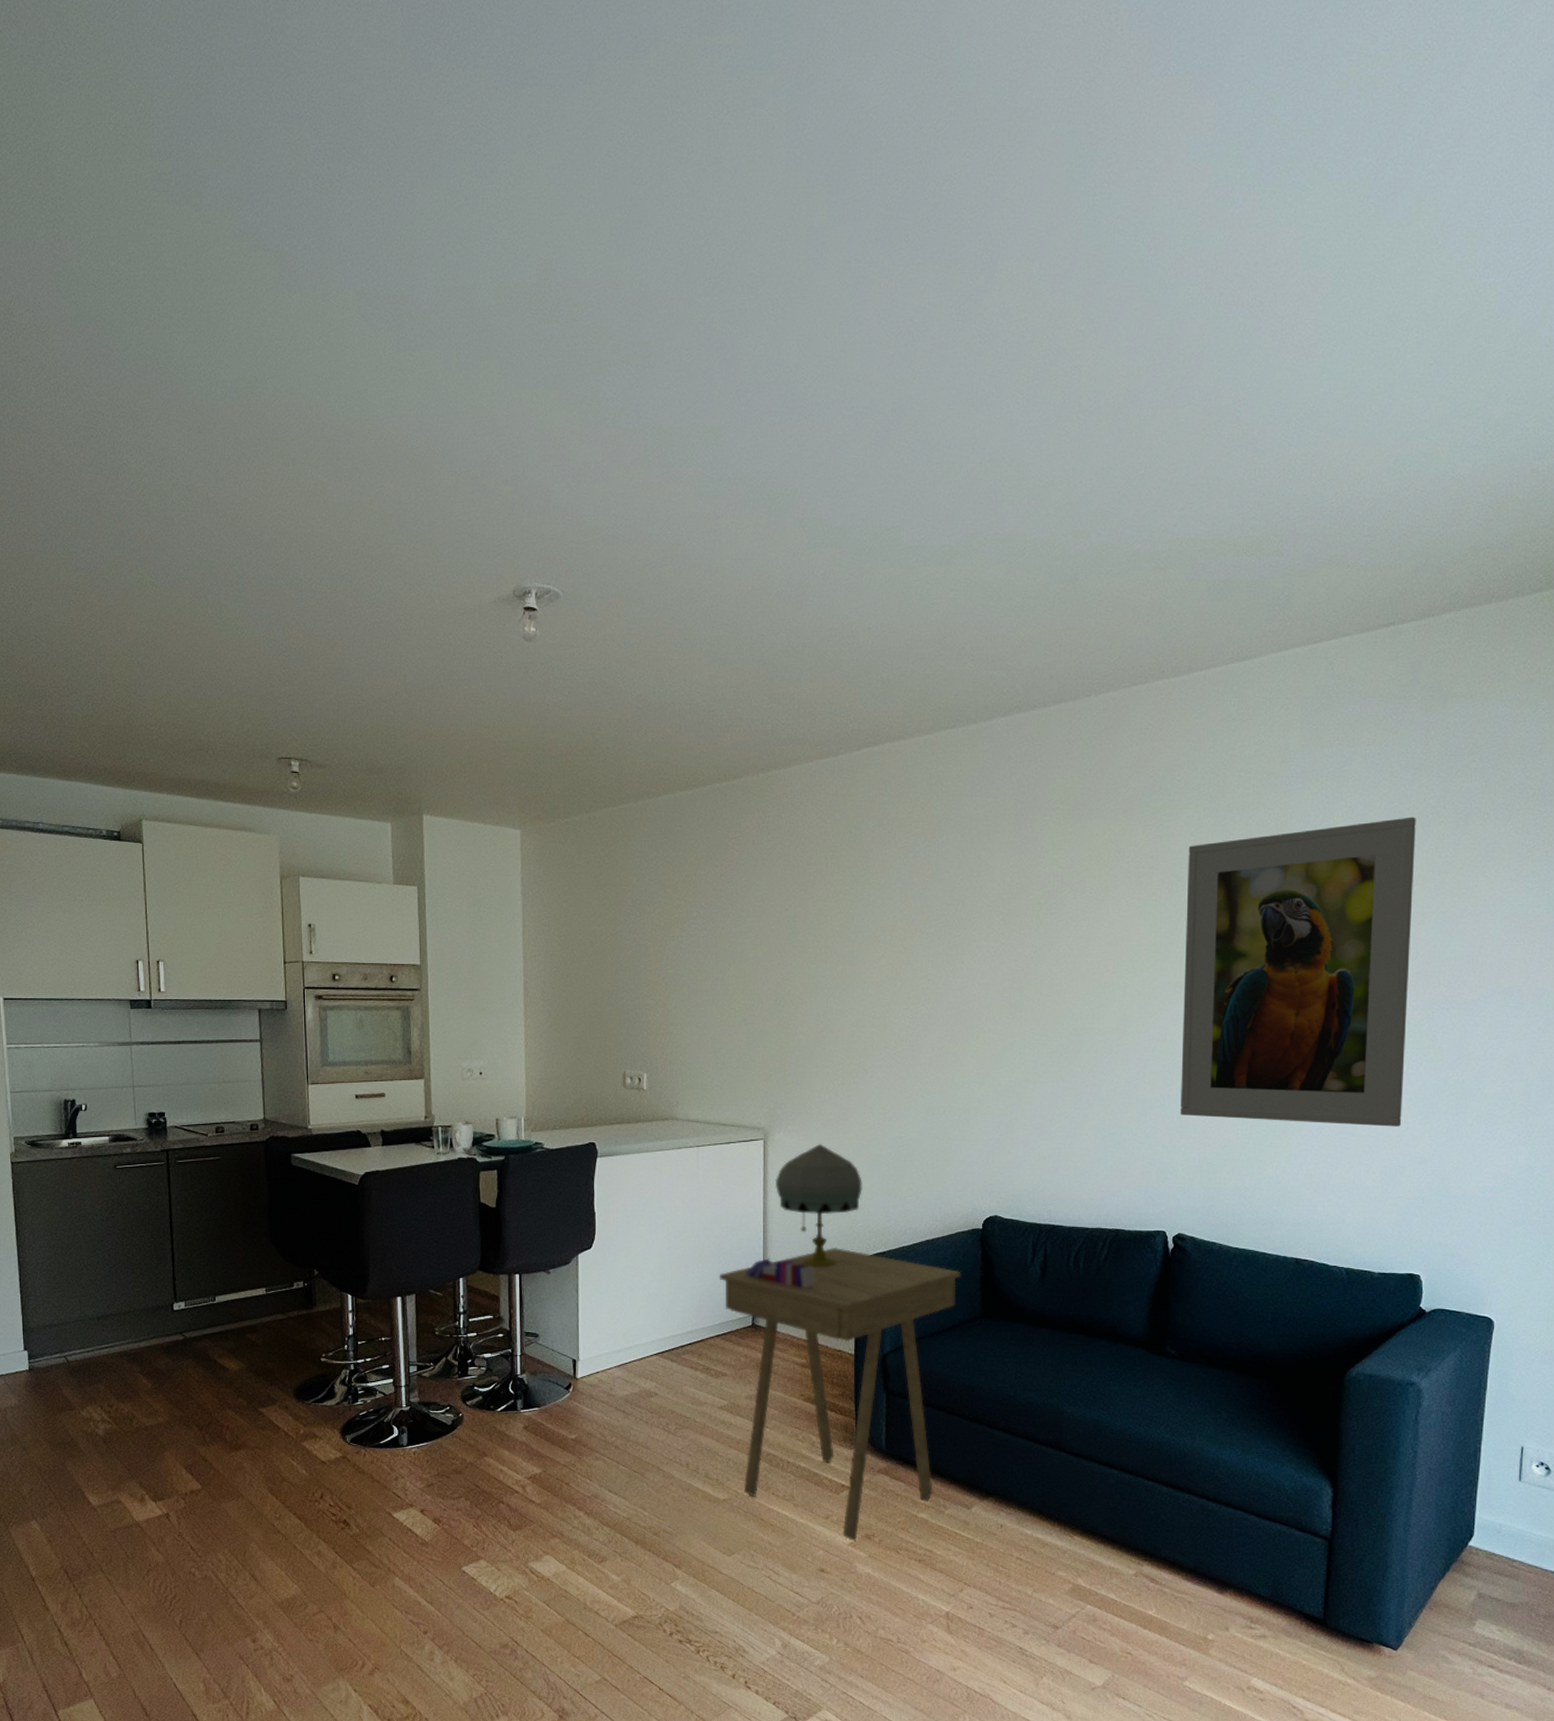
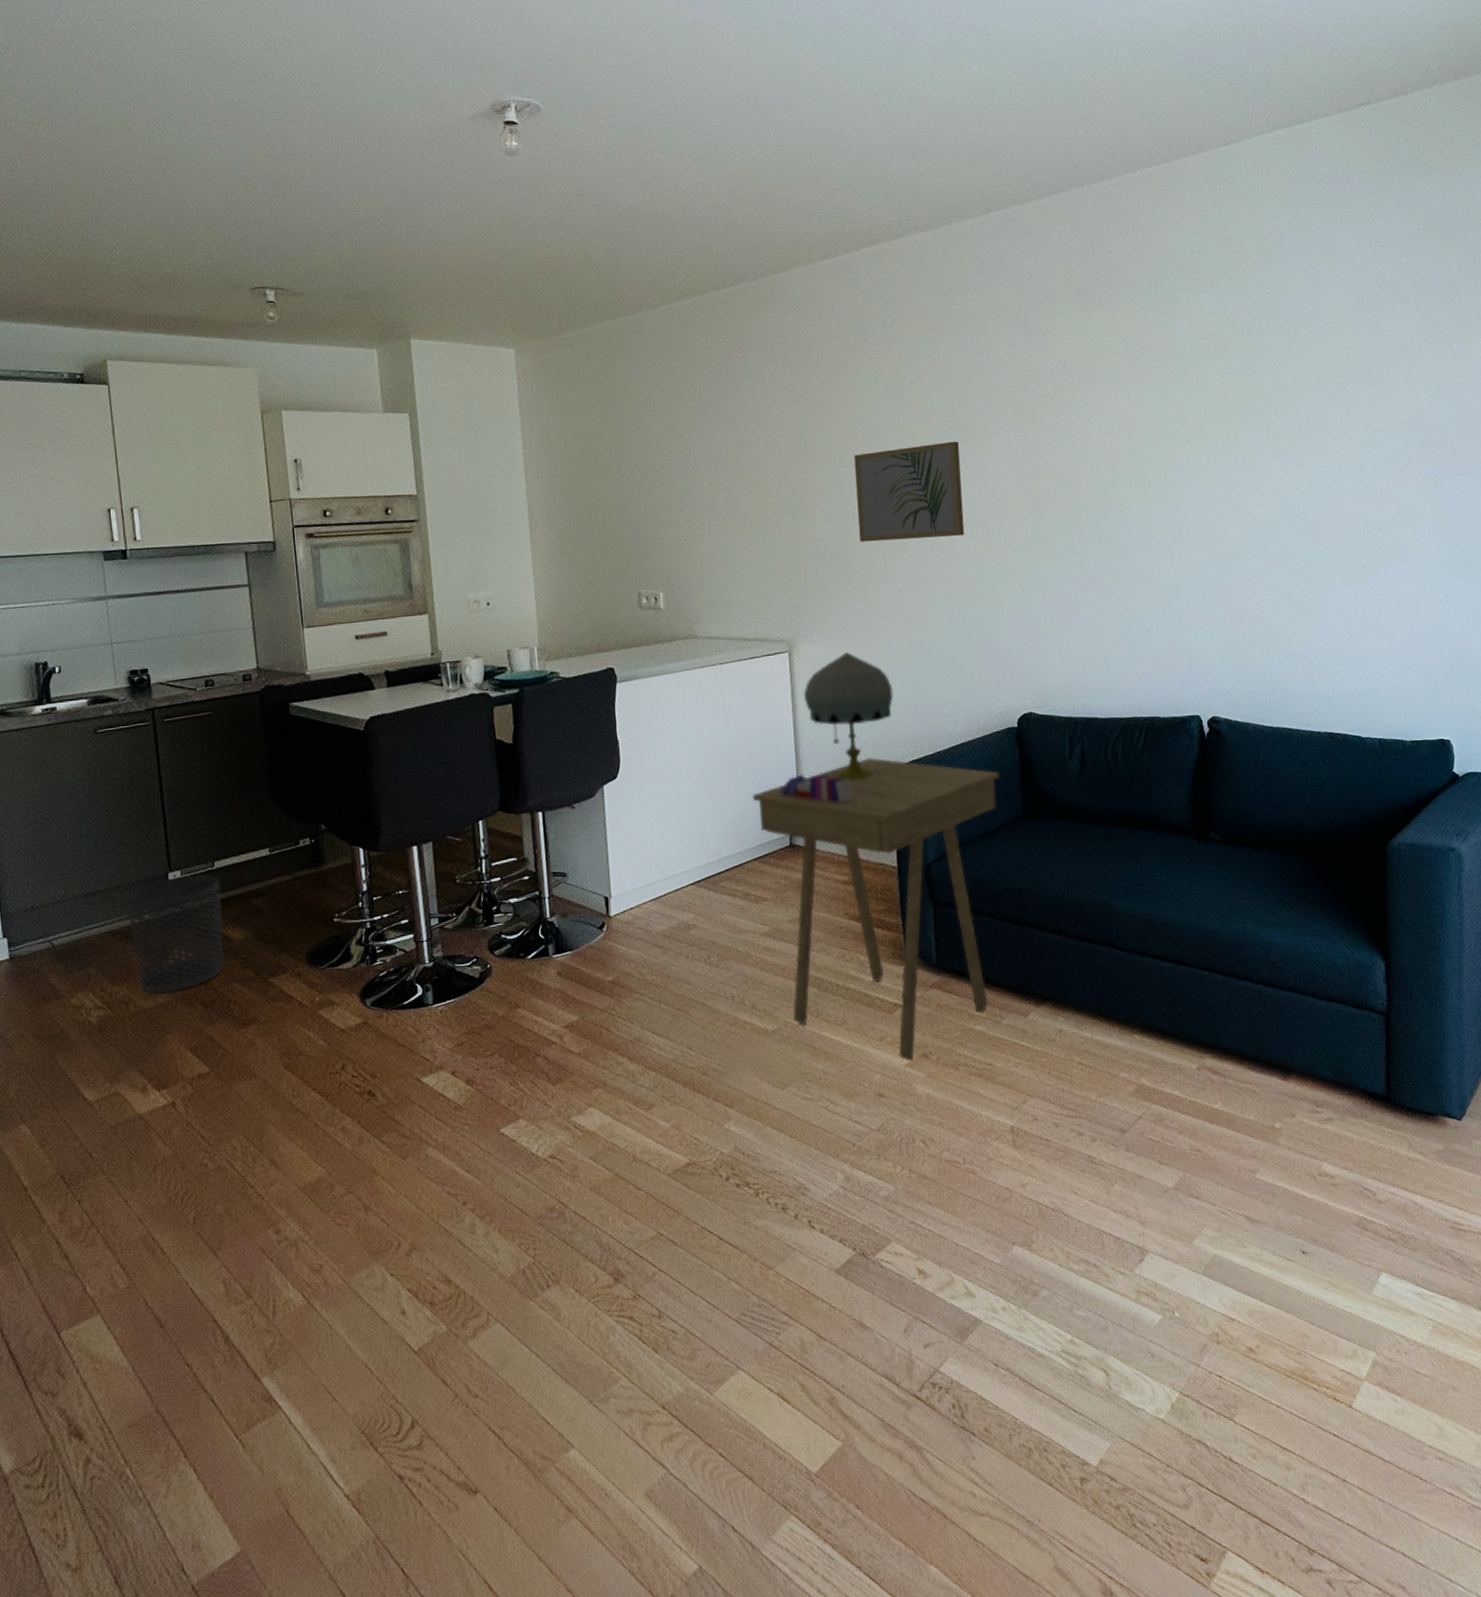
waste bin: none [134,1307,220,1413] -> present [125,874,225,993]
wall art: none [841,944,945,1038] -> present [854,441,965,543]
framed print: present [1180,816,1416,1127] -> none [1191,289,1420,598]

